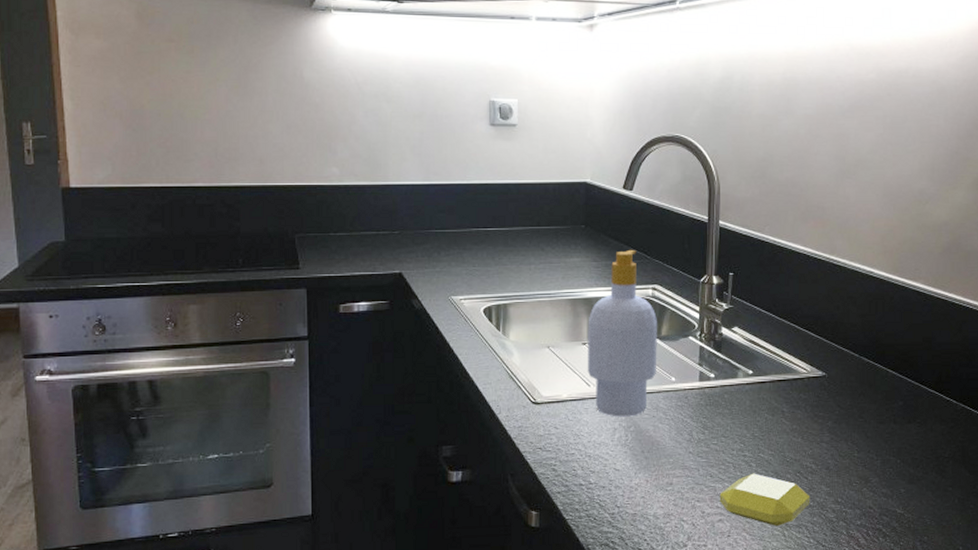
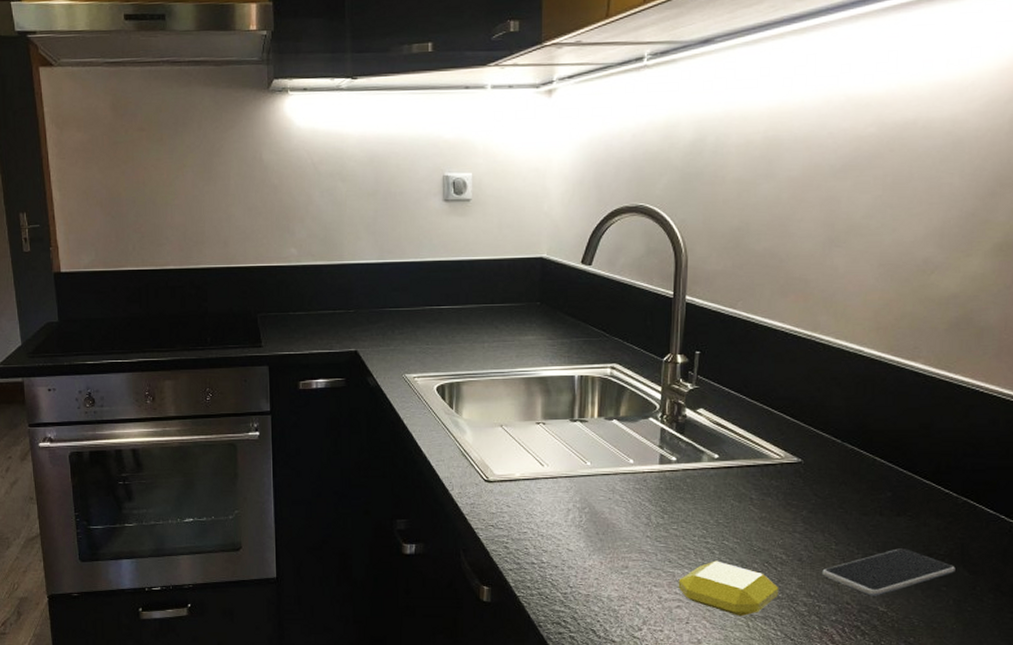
soap bottle: present [587,249,658,417] -> none [540,327,616,498]
smartphone: none [847,453,958,500] -> present [822,548,955,596]

